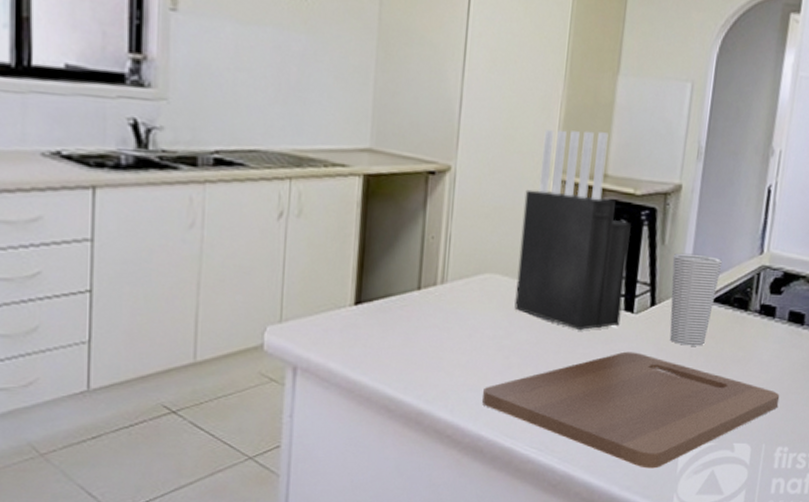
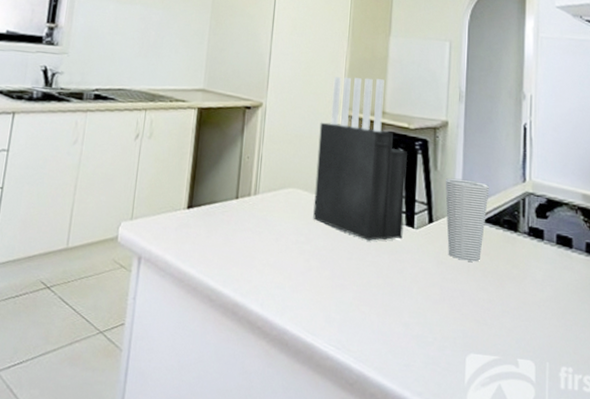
cutting board: present [482,351,780,469] -> none [287,262,558,377]

